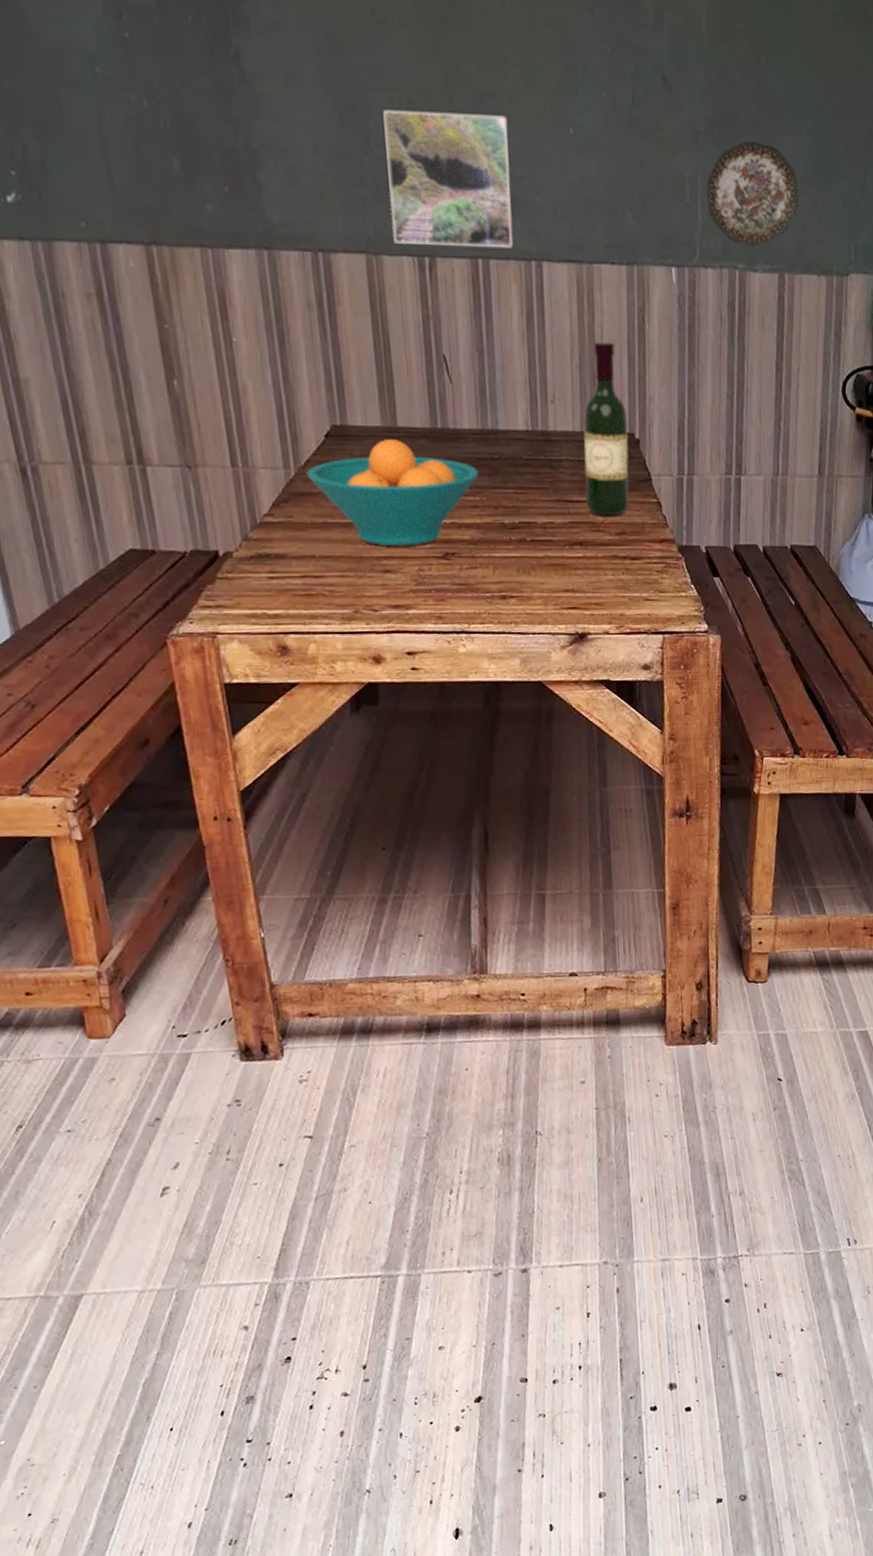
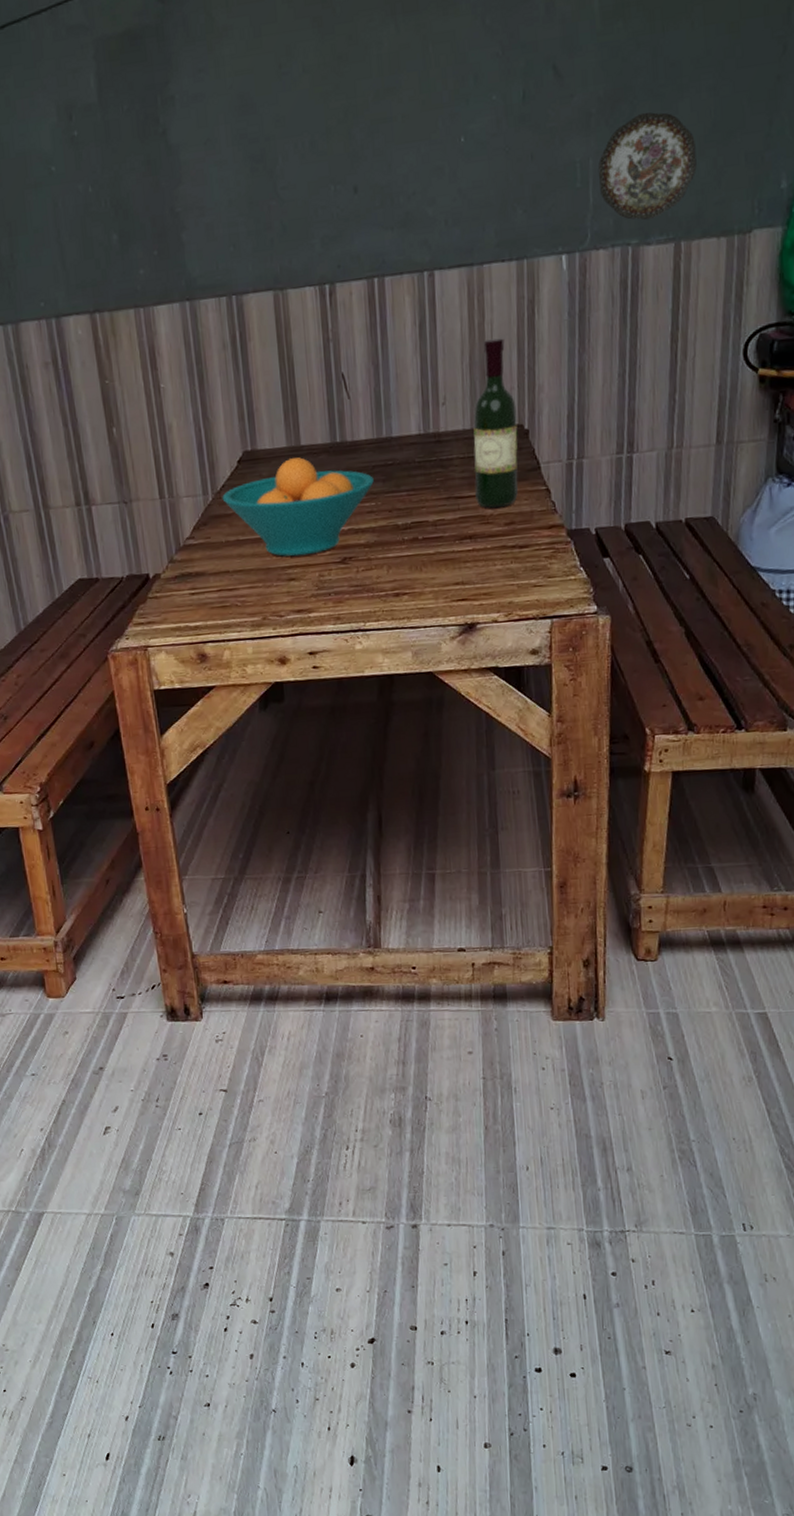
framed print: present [383,109,514,249] -> none [288,137,407,277]

